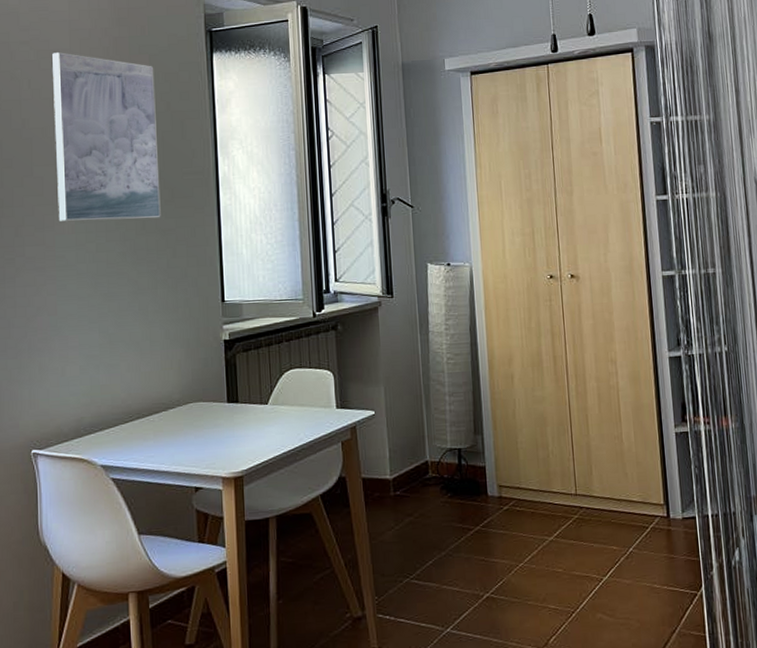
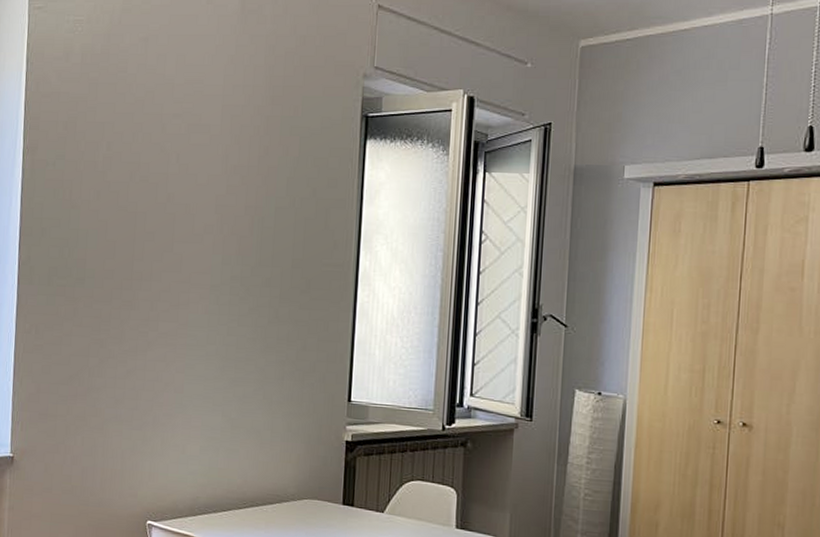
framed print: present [51,52,161,221] -> none [193,128,304,308]

